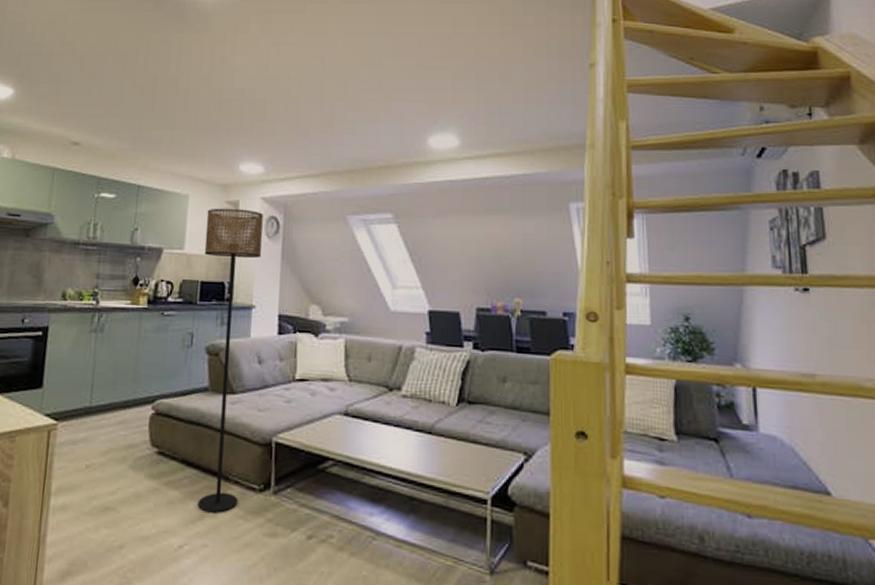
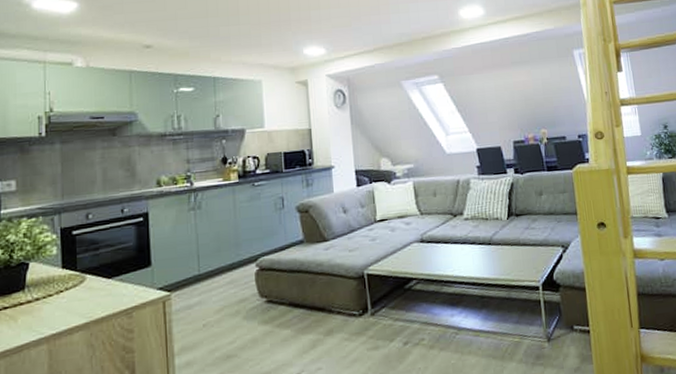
floor lamp: present [198,208,263,513] -> none [280,86,343,342]

